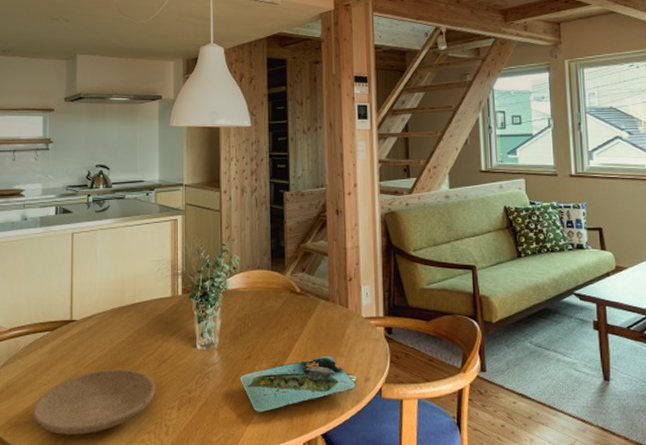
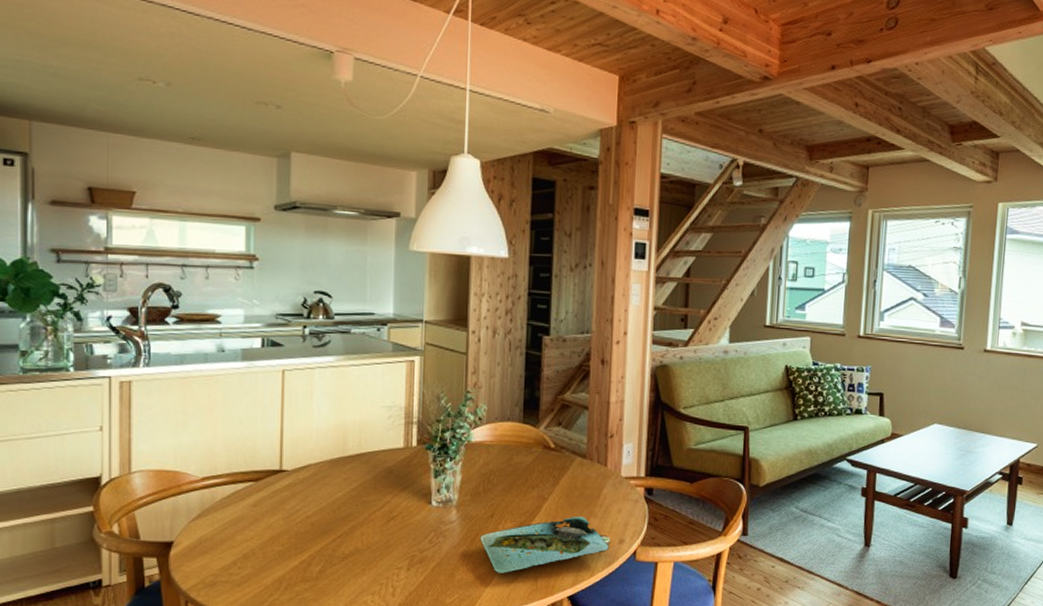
plate: present [32,369,155,435] -> none [232,525,381,596]

